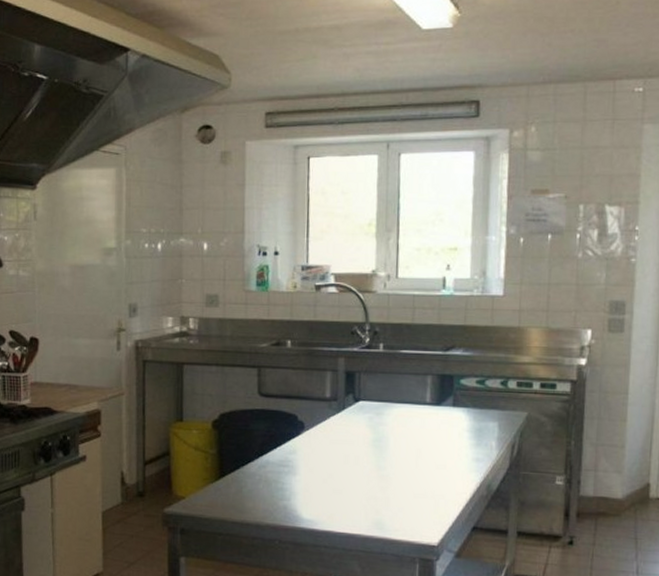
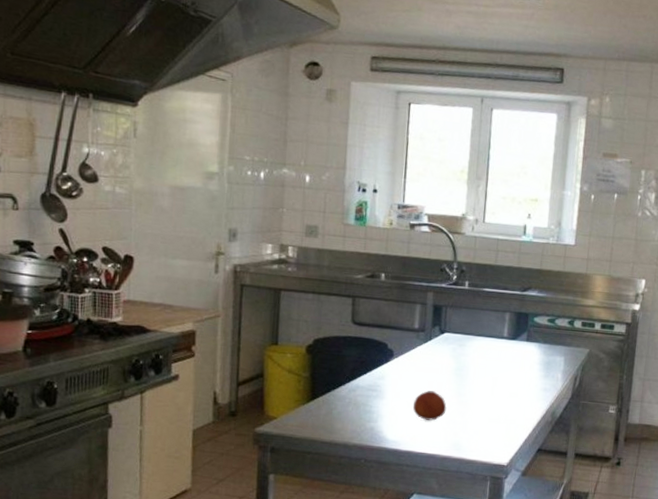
fruit: none [329,465,366,497] -> present [413,390,447,421]

